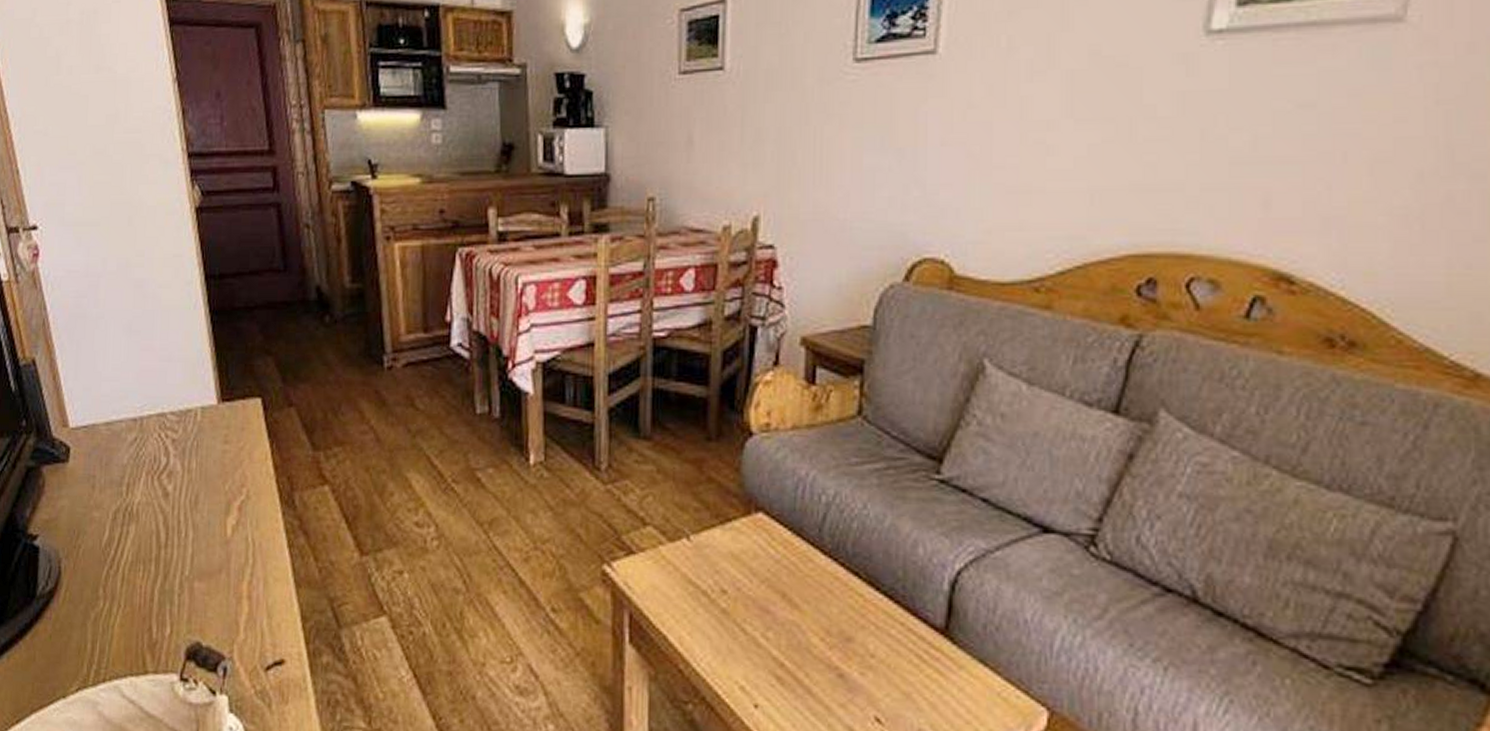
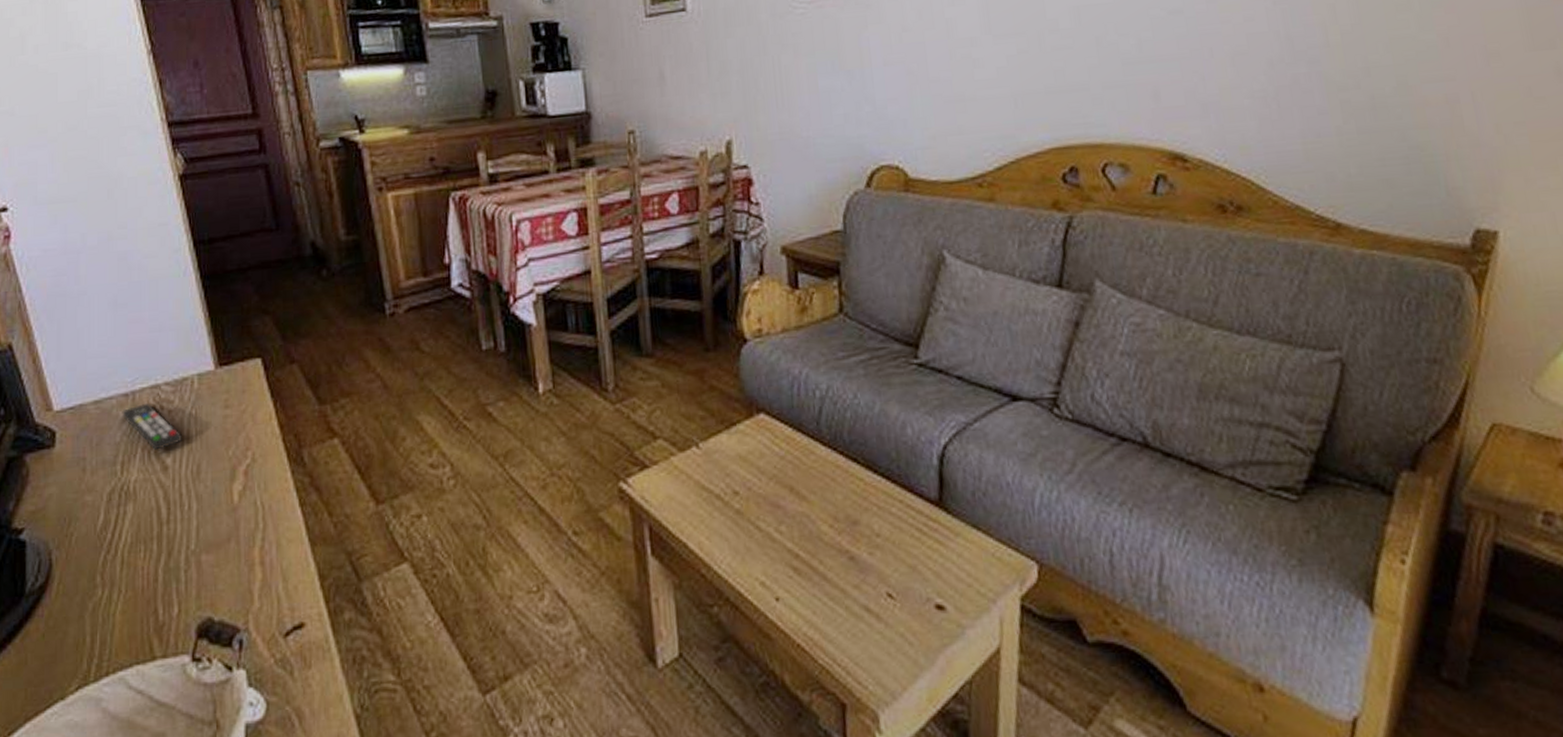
remote control: none [130,429,184,476] -> present [122,402,183,450]

